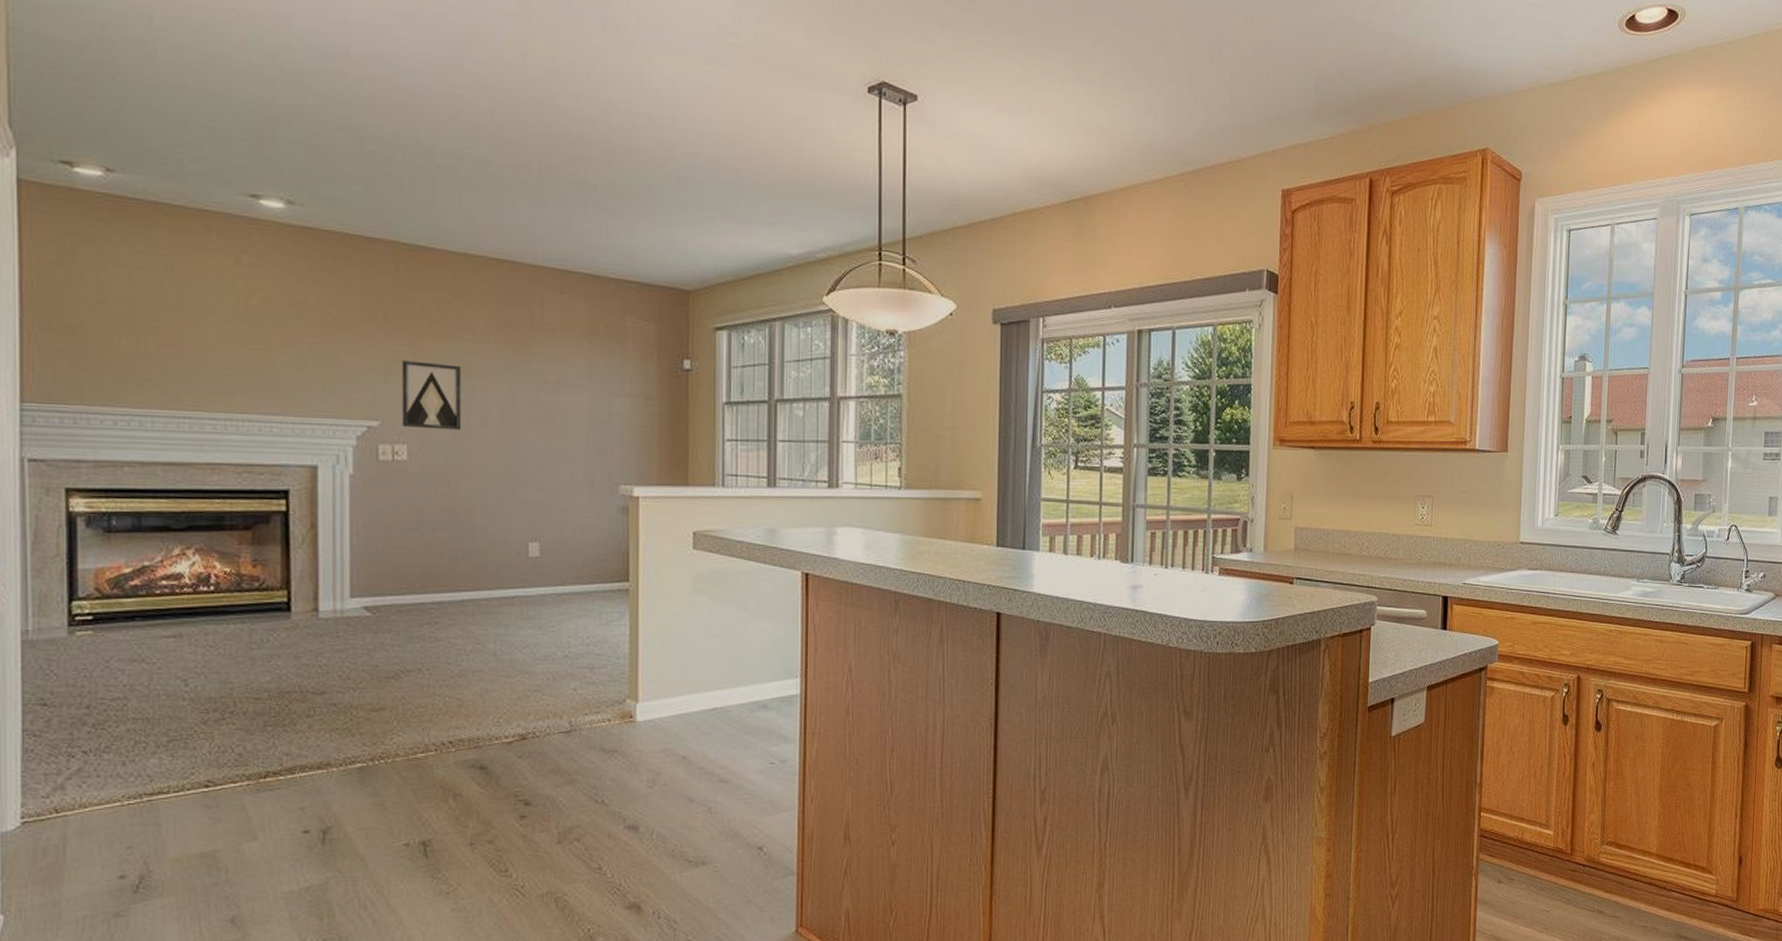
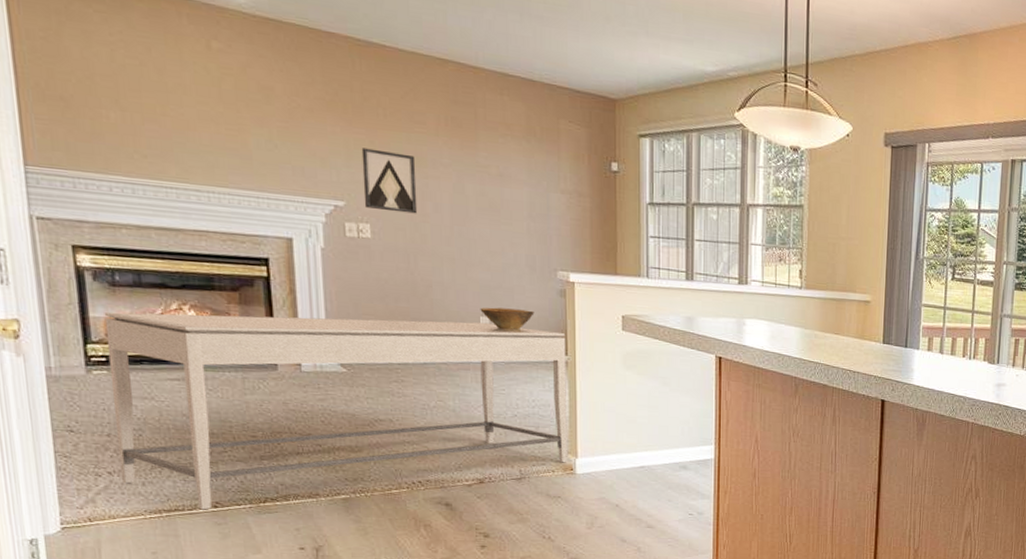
dining table: none [95,549,627,791] -> present [104,312,567,510]
bowl: none [529,531,592,557] -> present [480,307,534,330]

